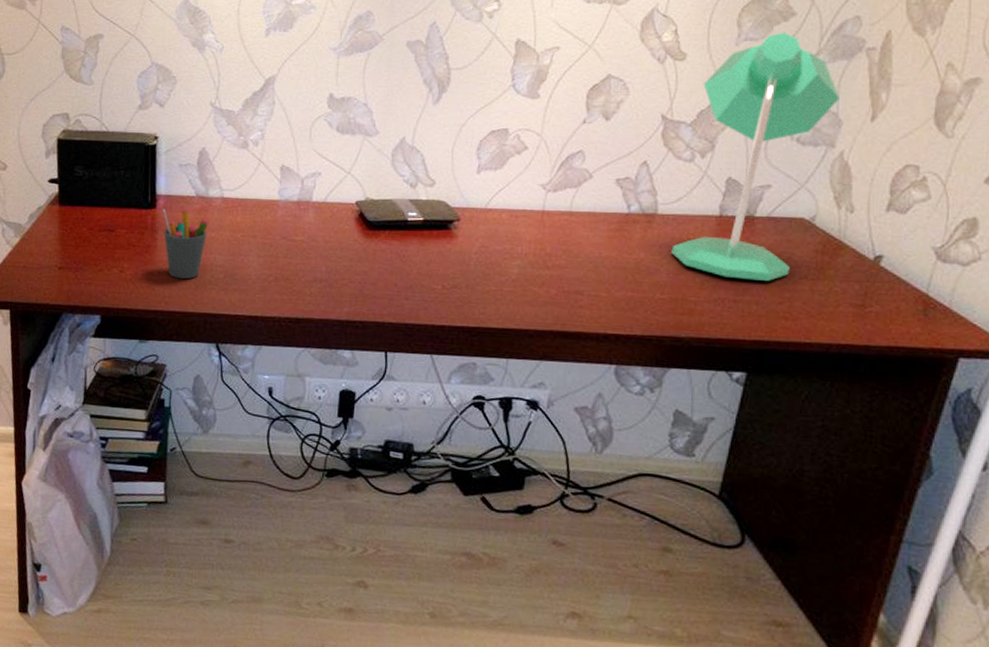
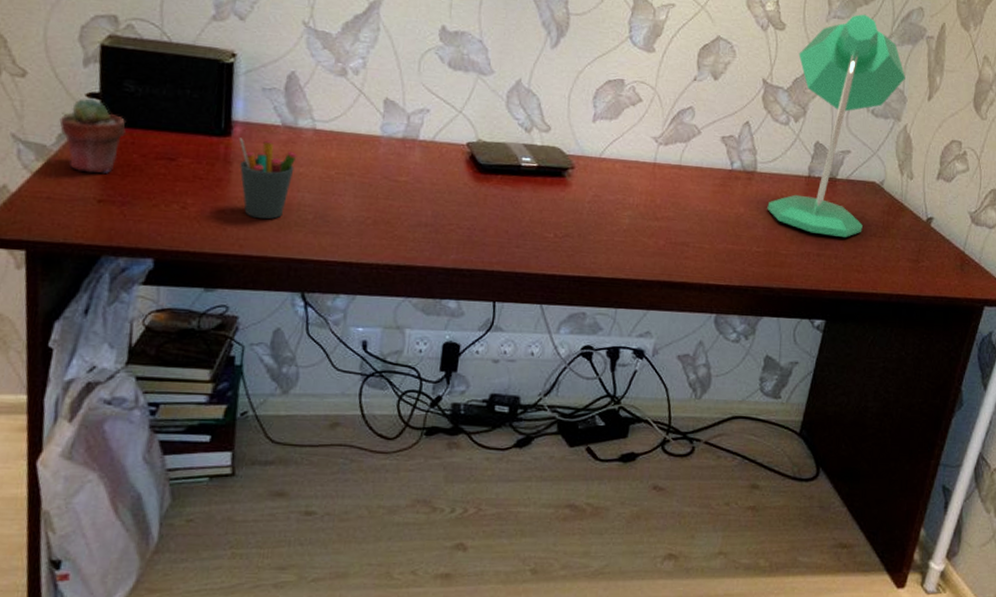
potted succulent: none [30,183,77,245] -> present [59,98,126,174]

